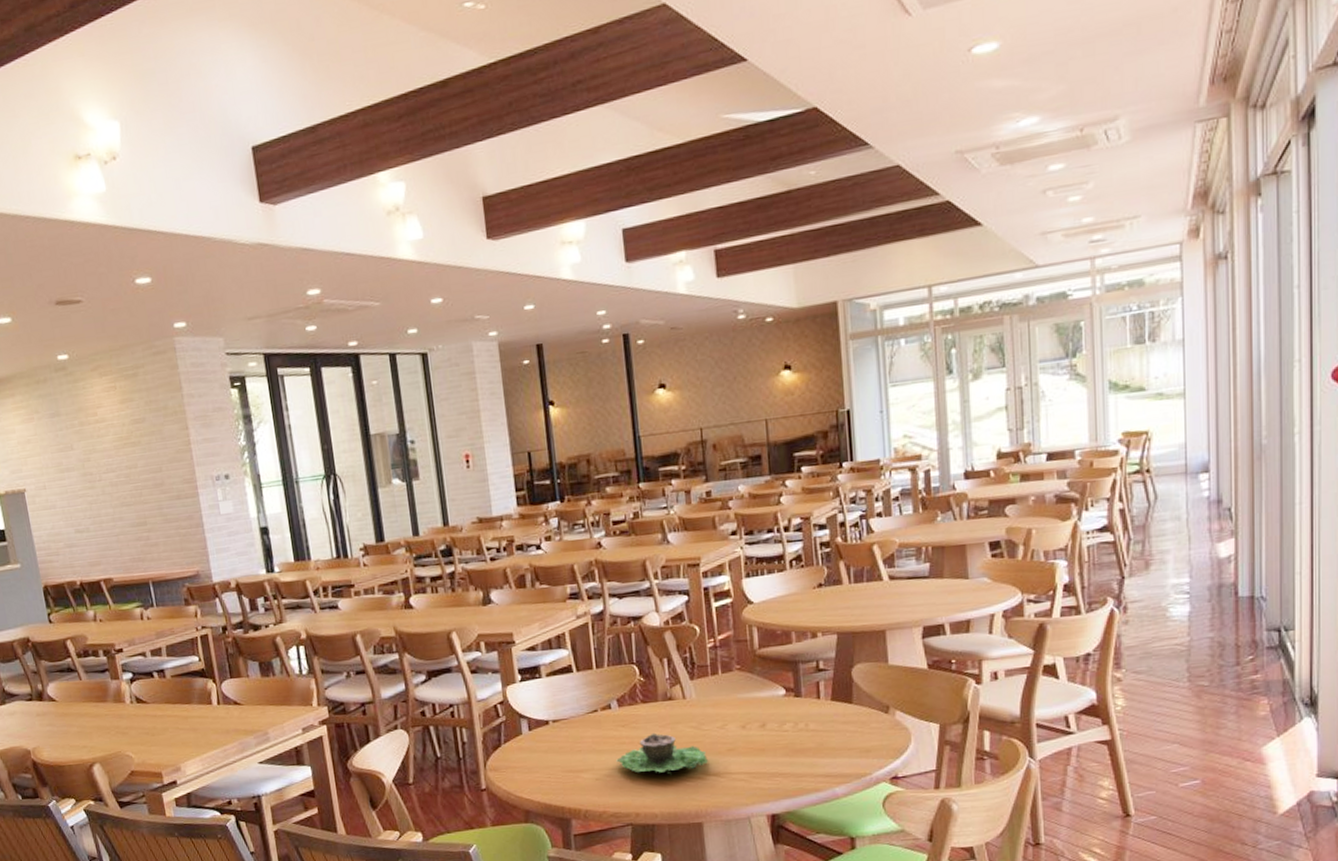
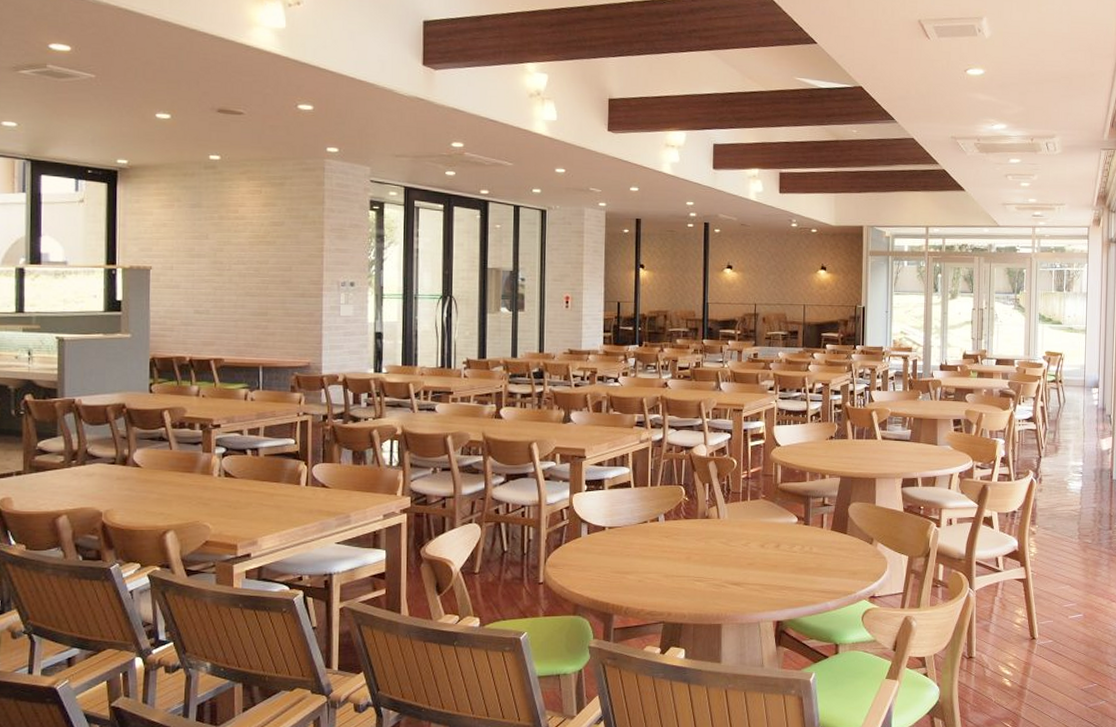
succulent planter: present [616,732,708,776] -> none [657,545,732,583]

